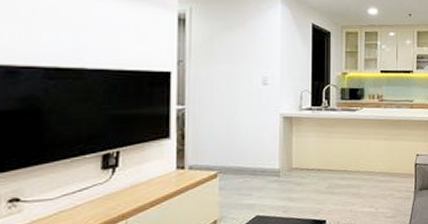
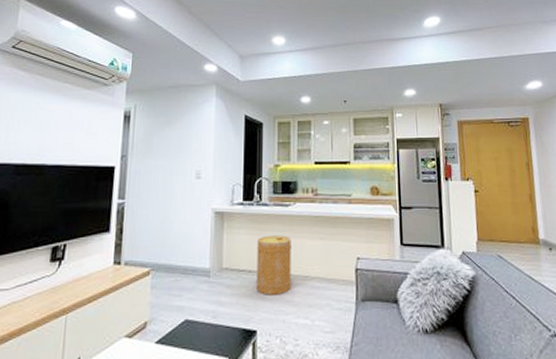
basket: none [324,137,358,190] -> present [255,235,291,295]

